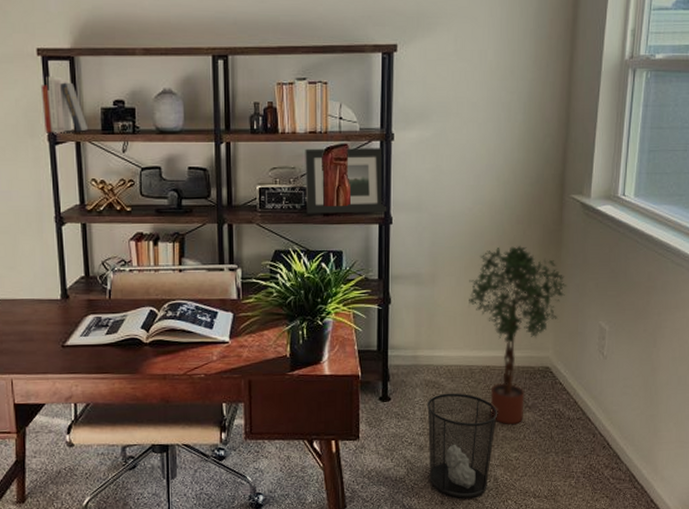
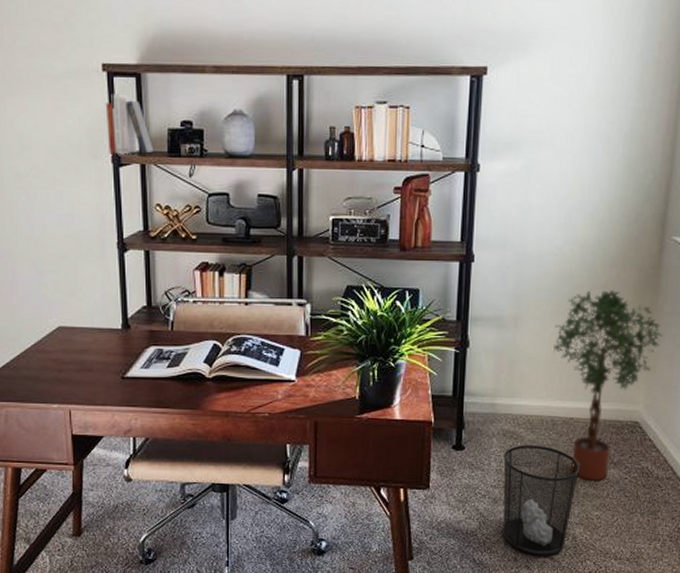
picture frame: present [305,148,387,214] -> none [381,178,470,250]

